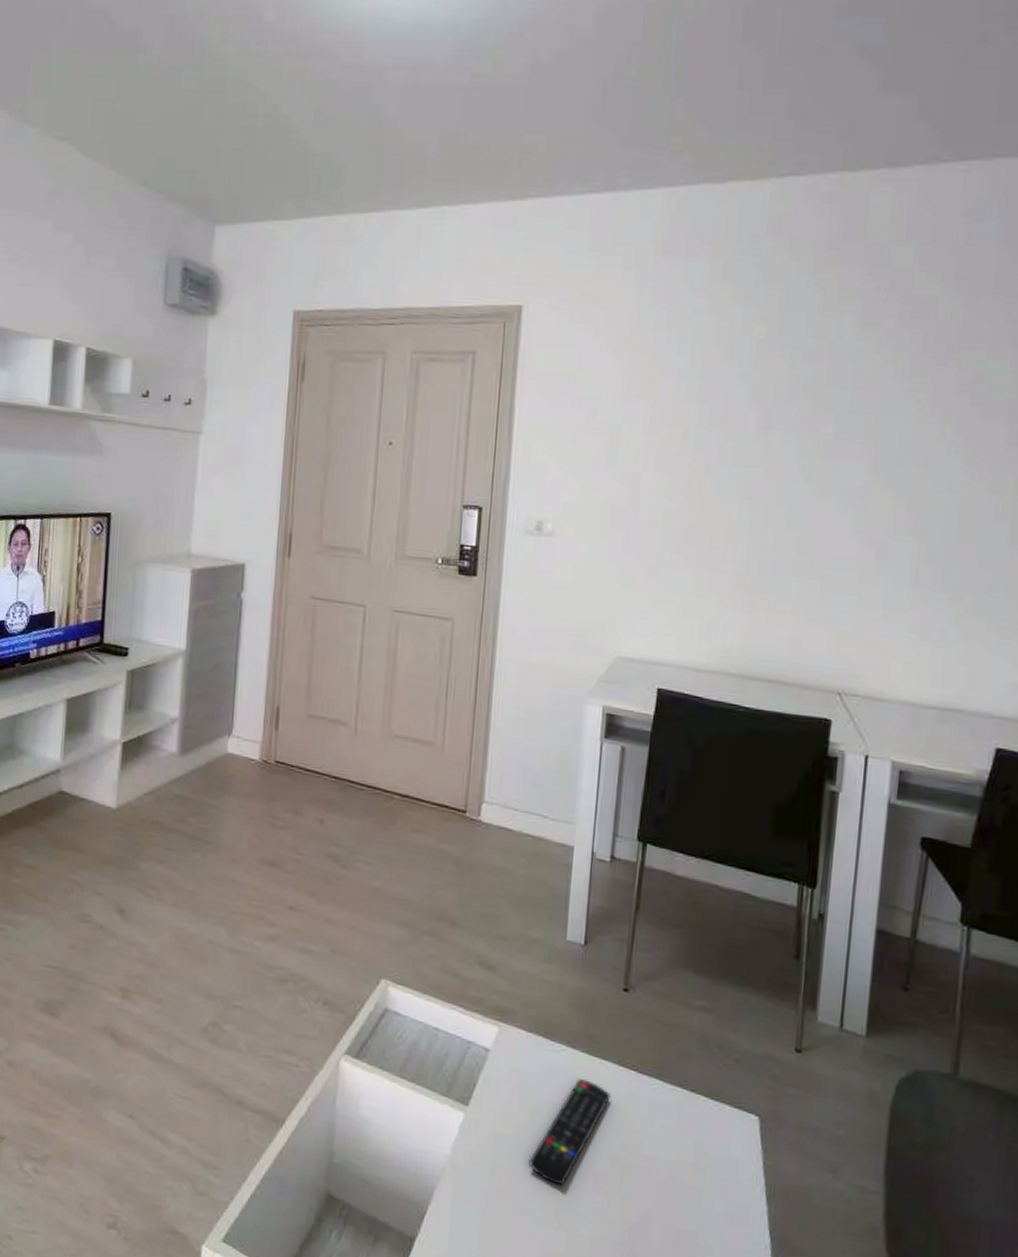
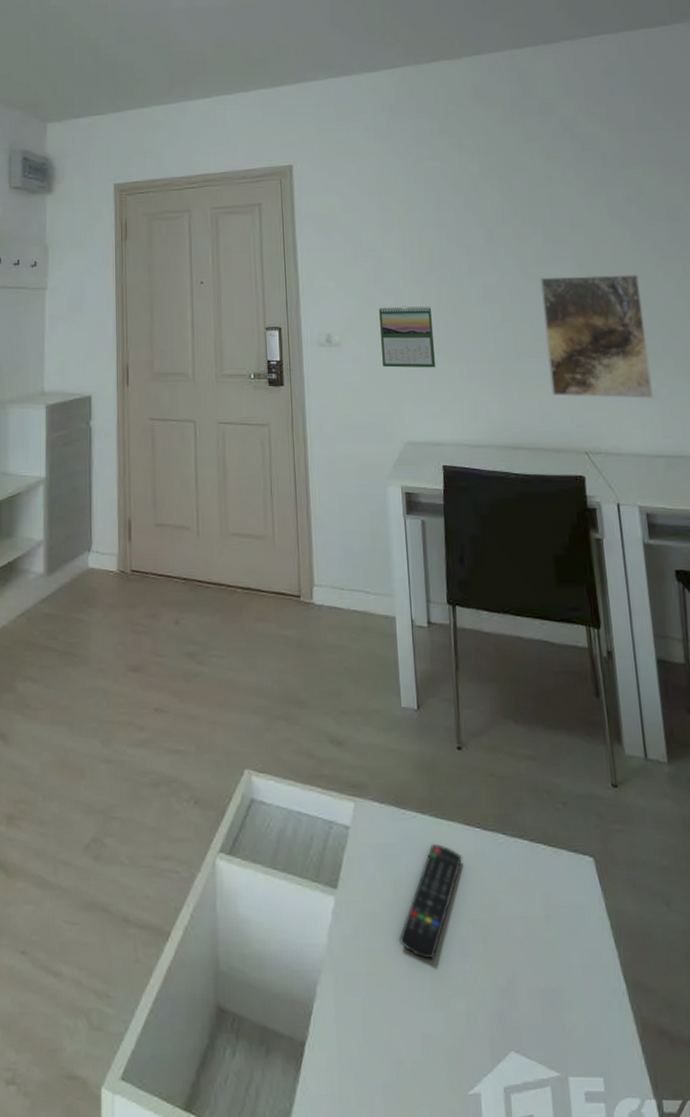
calendar: none [602,494,674,574] -> present [378,306,436,368]
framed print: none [809,477,952,639] -> present [539,274,654,399]

